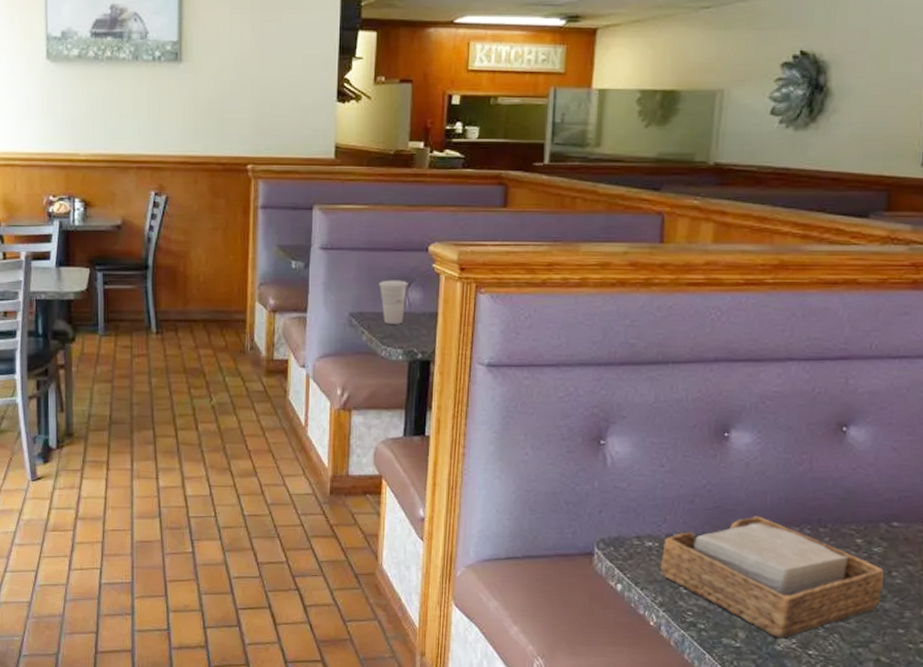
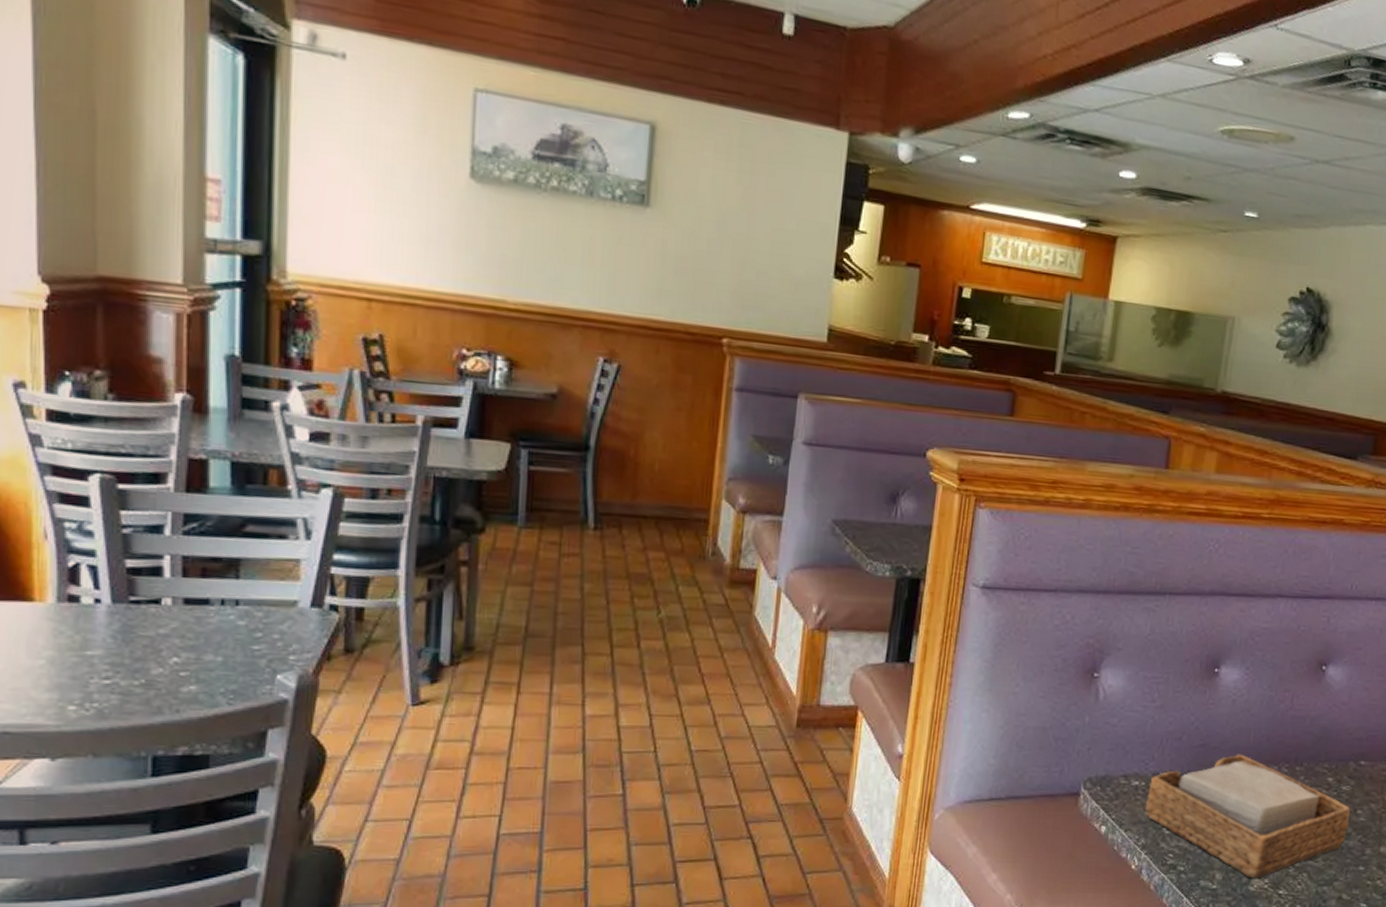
cup: present [379,280,408,324] -> none [868,485,902,537]

